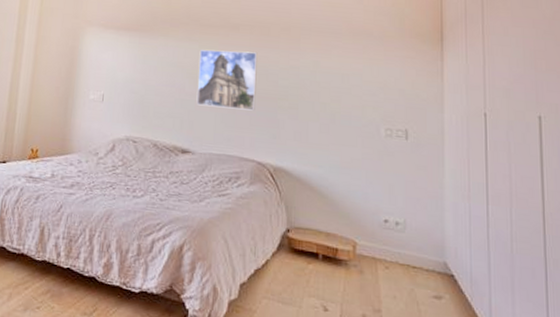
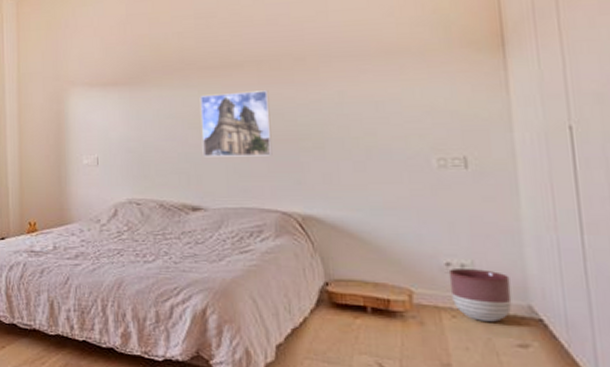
planter: none [386,225,432,275] -> present [448,269,512,322]

